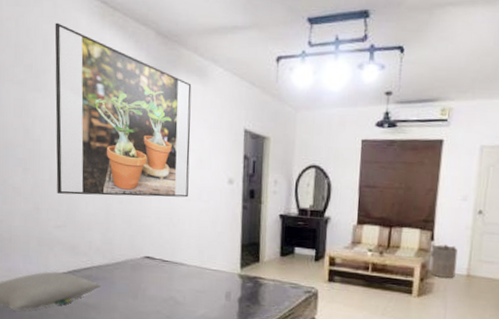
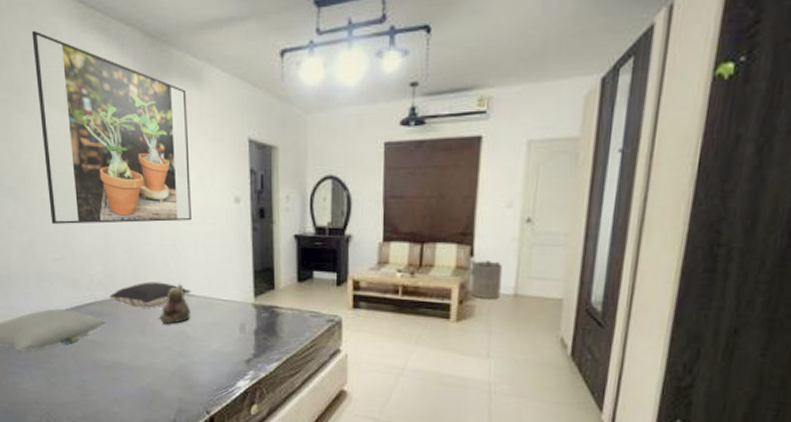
pillow: none [106,250,183,275] -> present [109,281,191,308]
teddy bear: none [152,254,182,291] -> present [160,284,191,325]

